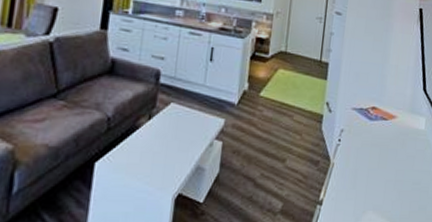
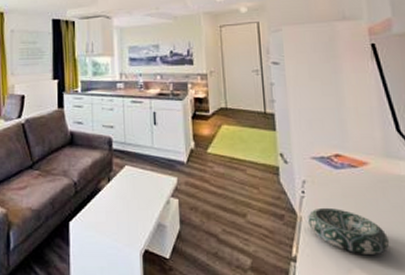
decorative bowl: none [339,155,400,198] -> present [308,207,390,254]

